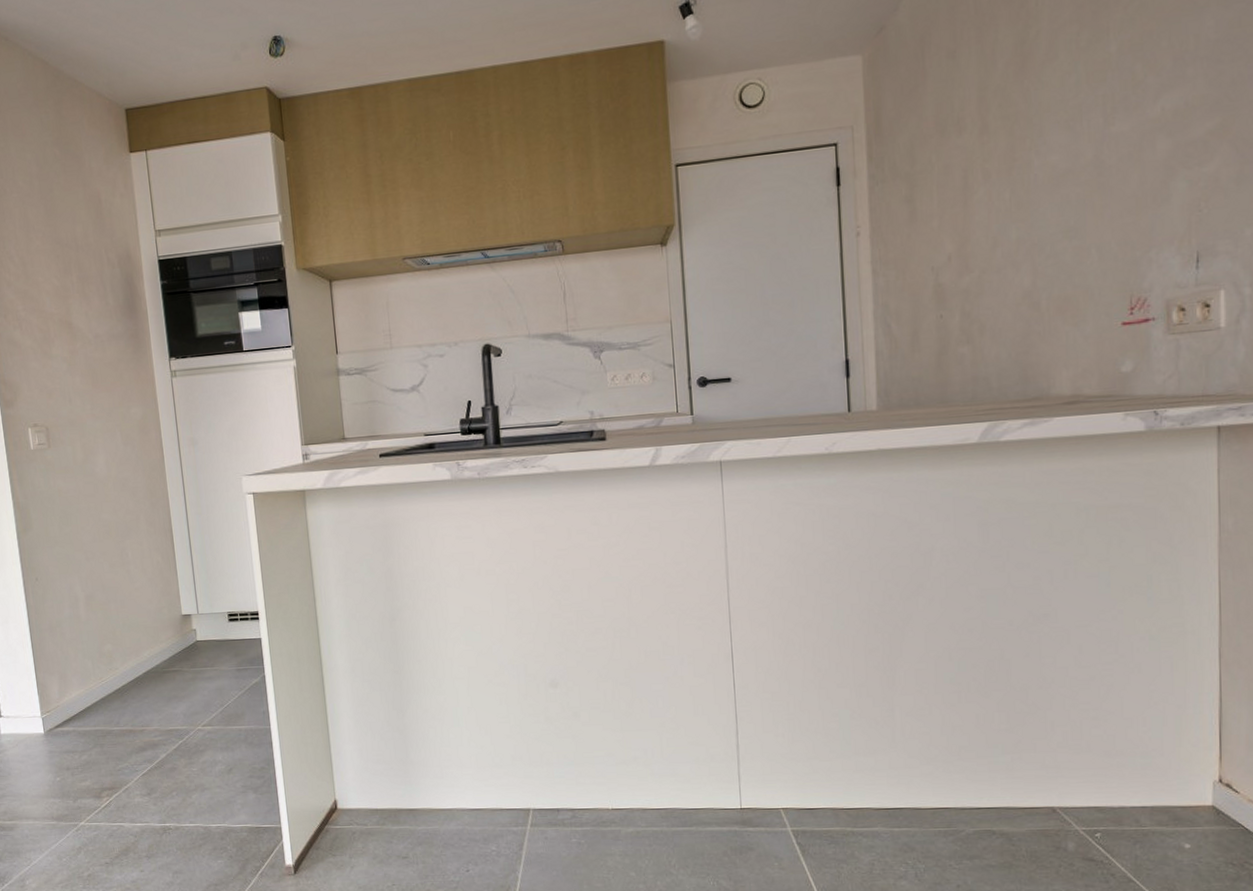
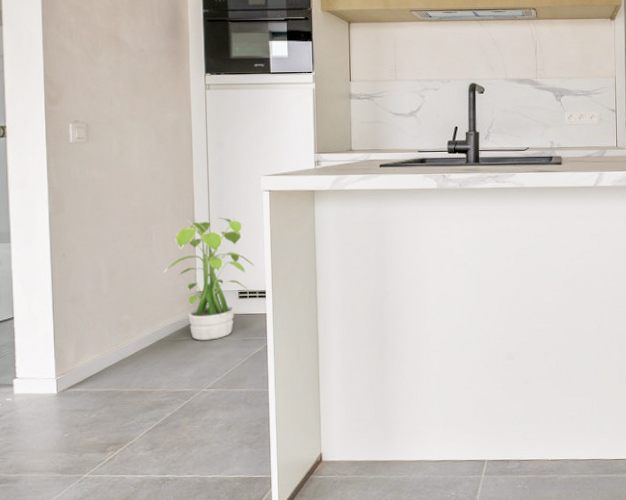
potted plant: none [143,527,244,671] -> present [163,217,255,340]

